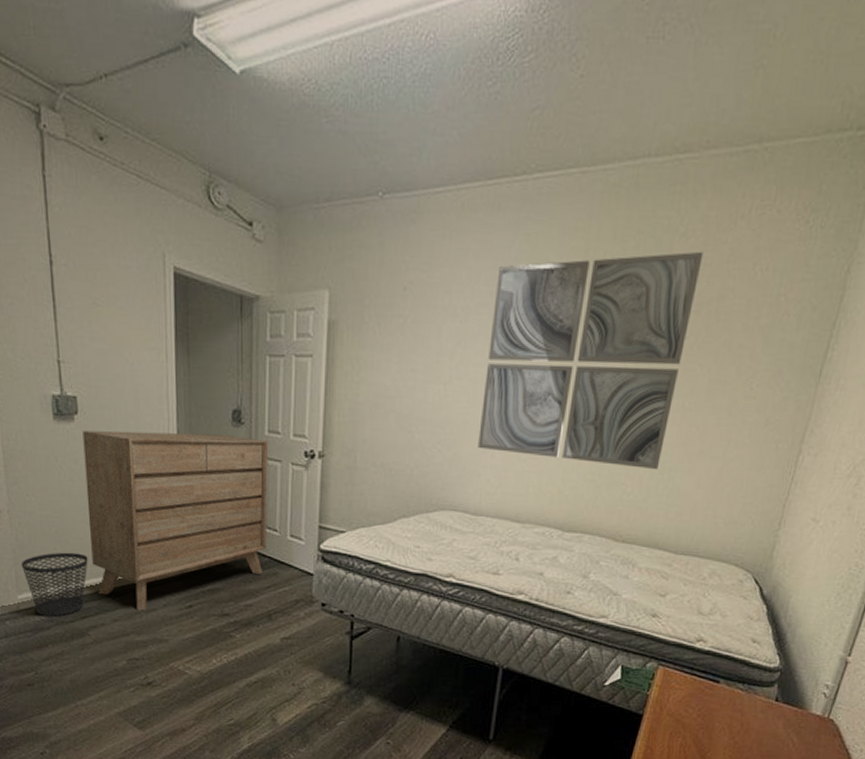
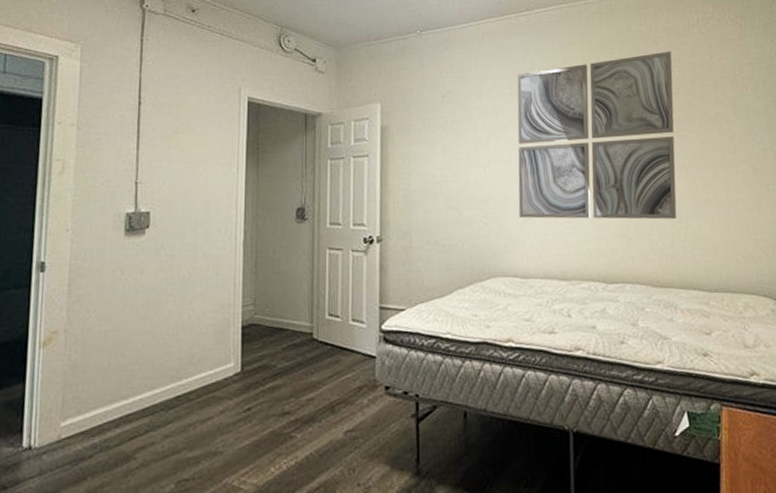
wastebasket: present [21,552,88,617] -> none [70,366,144,443]
dresser: present [82,430,268,611] -> none [148,231,330,422]

